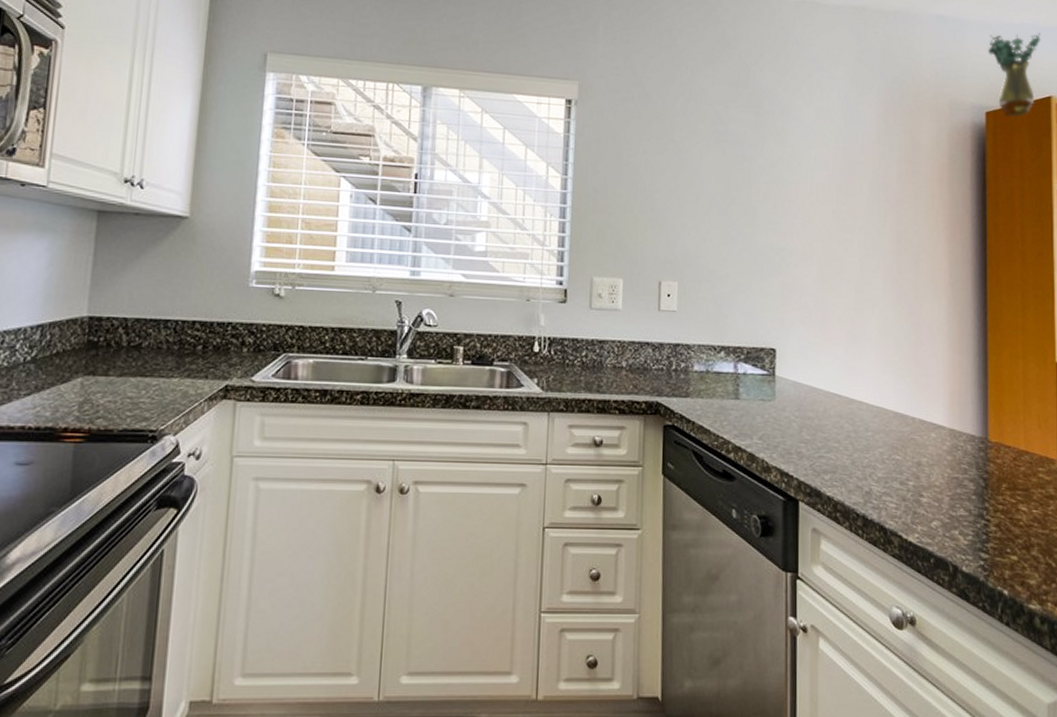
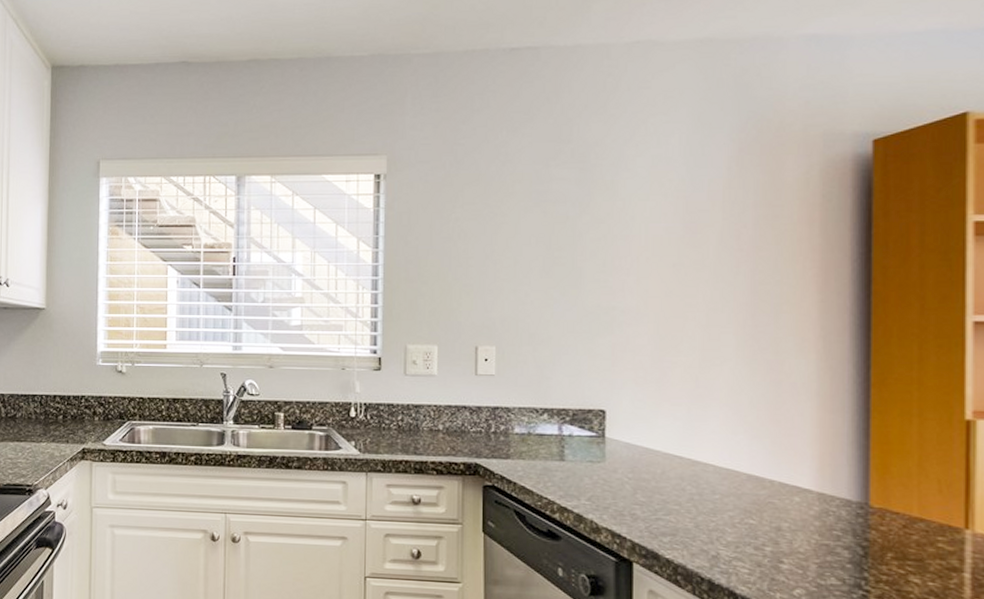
vase: present [987,32,1041,118] -> none [877,37,954,143]

